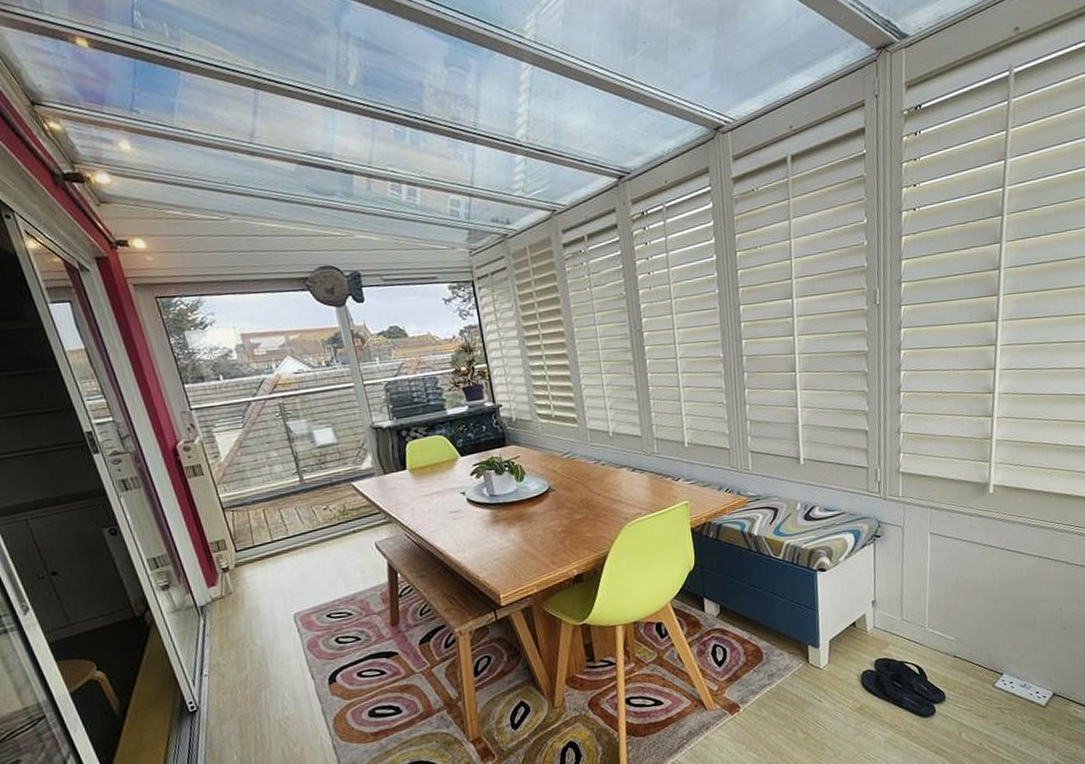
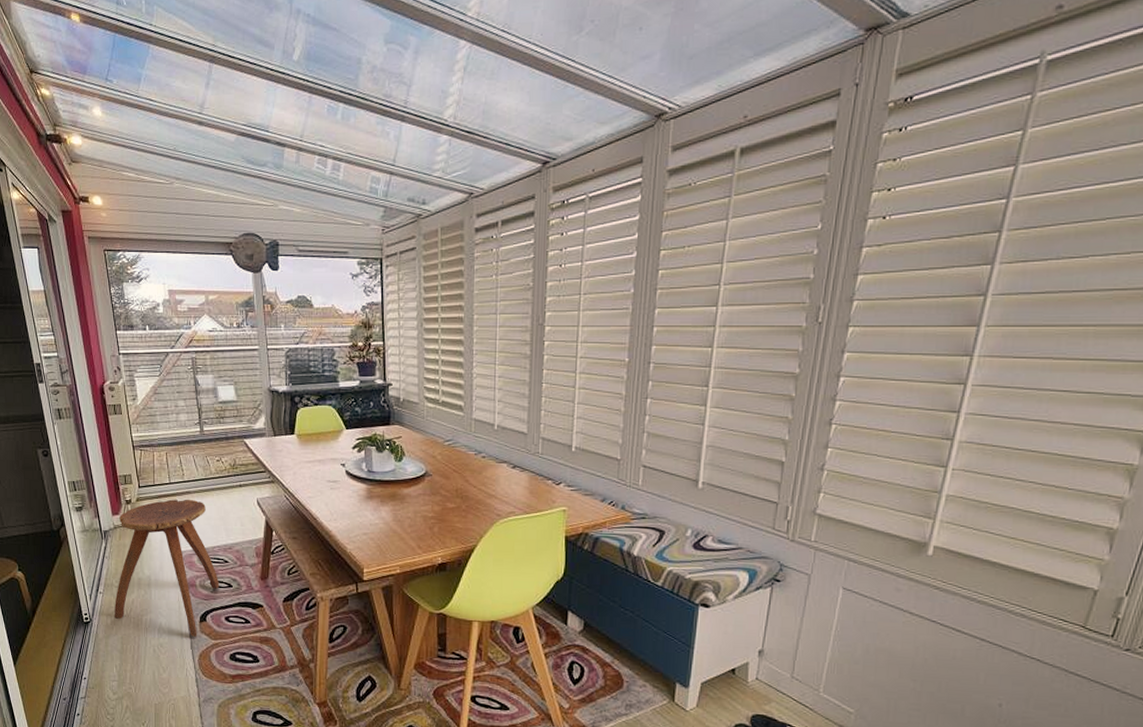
stool: none [217,555,346,702] -> present [115,499,220,637]

